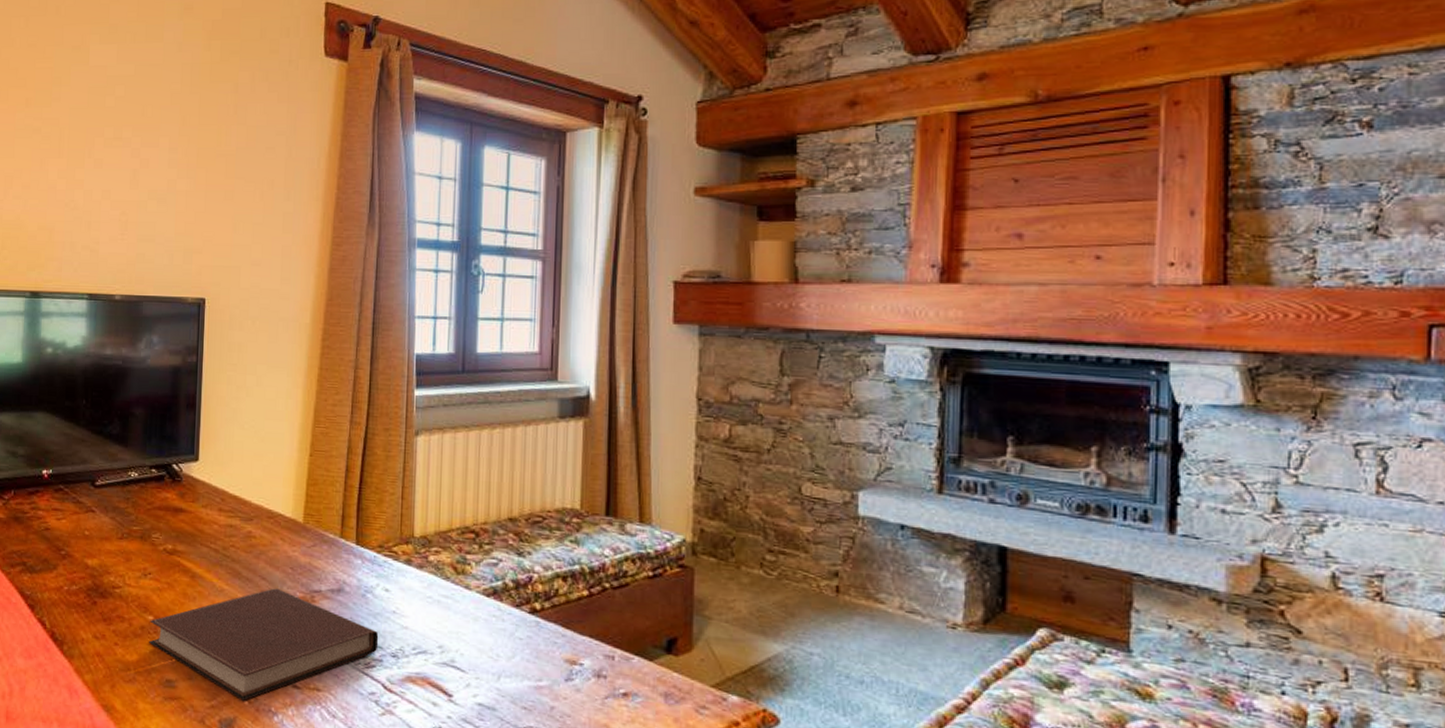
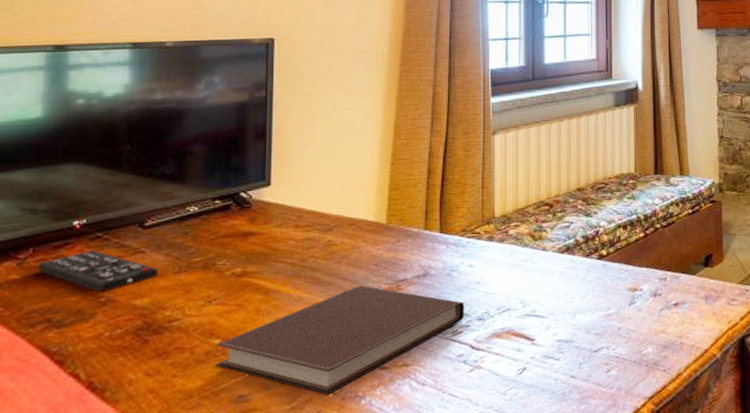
remote control: none [16,501,105,545] -> present [37,250,158,292]

